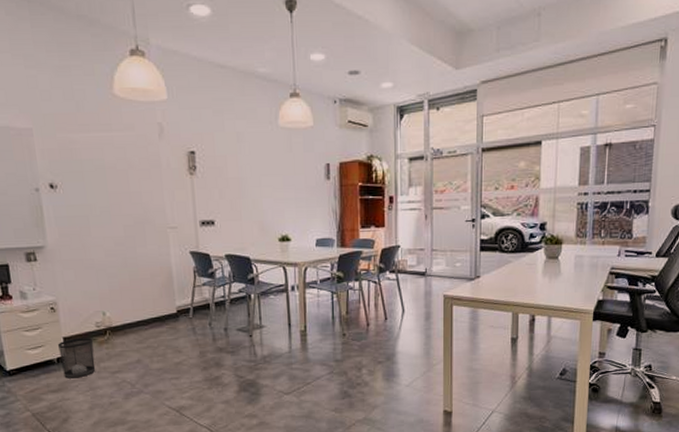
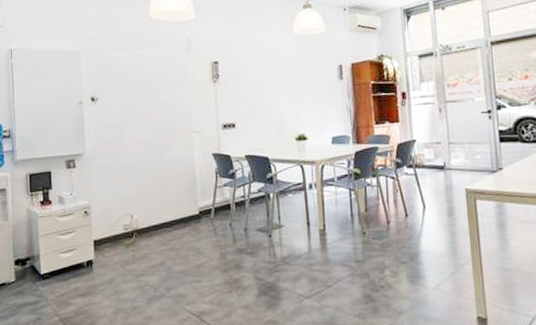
waste bin: present [58,338,96,379] -> none [89,240,122,282]

